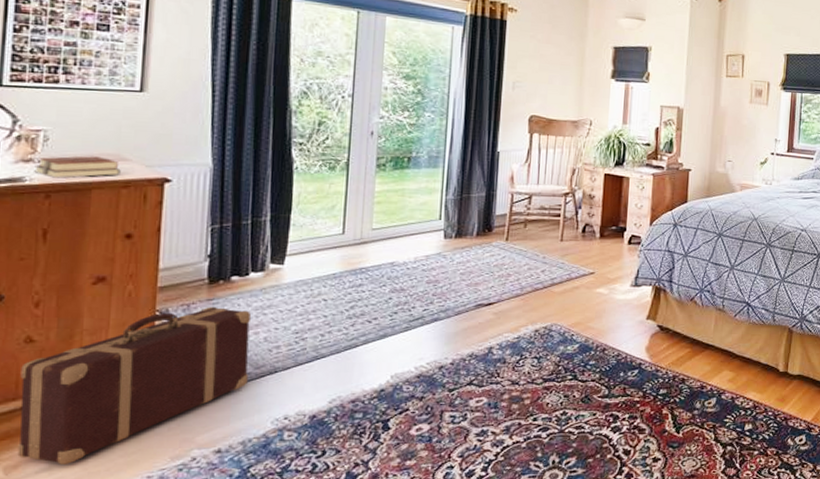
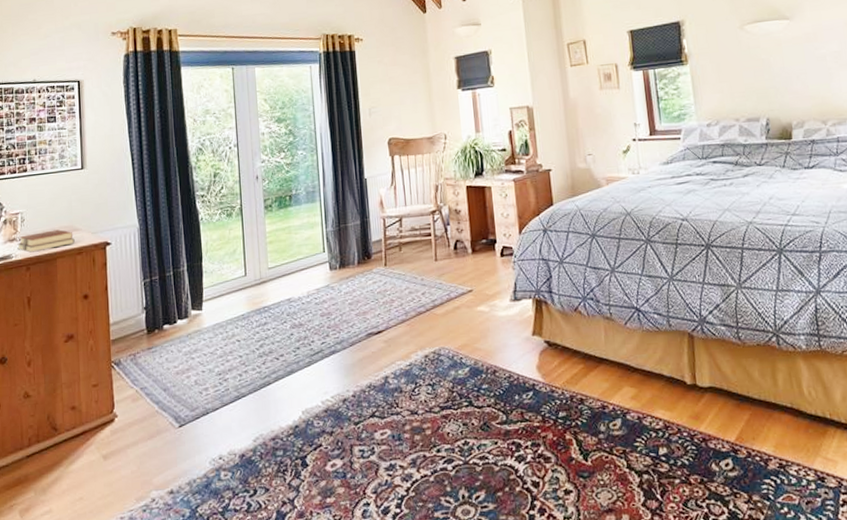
suitcase: present [17,306,251,464] -> none [23,354,187,507]

